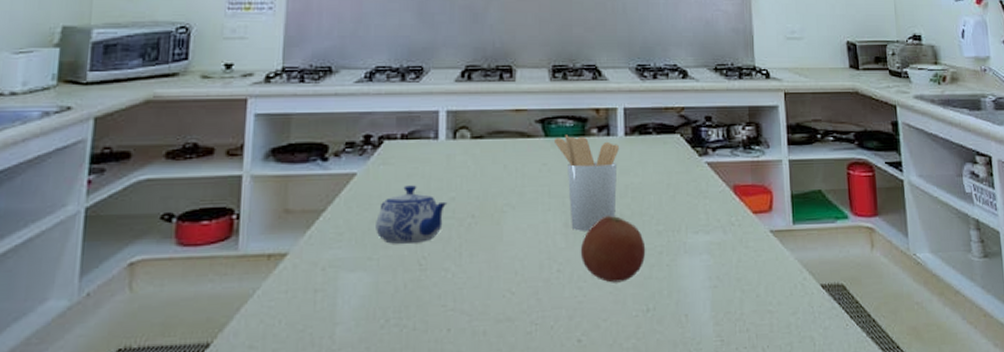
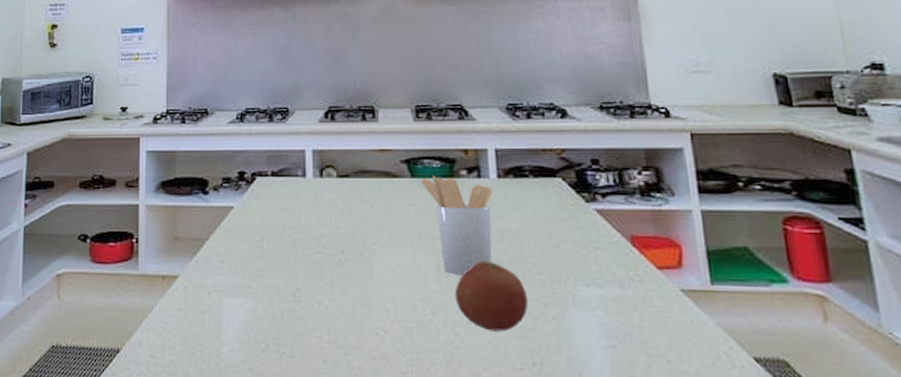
teapot: present [376,185,448,245] -> none [253,220,318,276]

